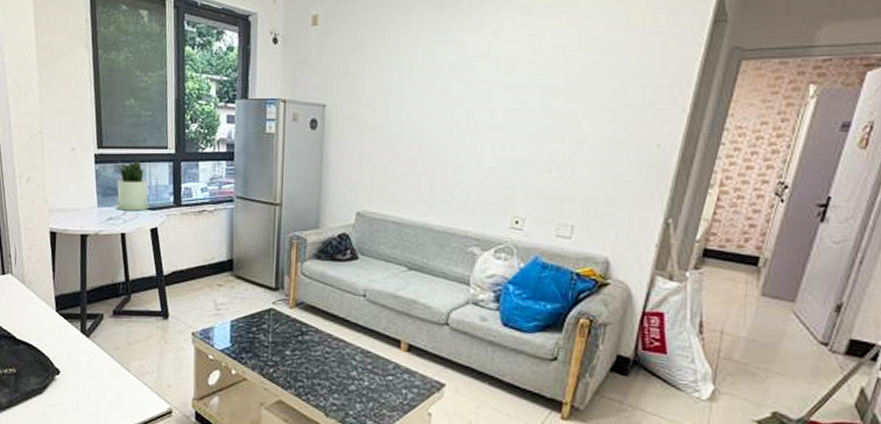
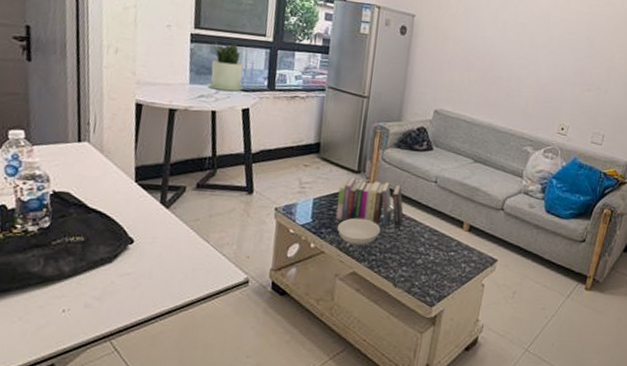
books: none [255,295,330,350] -> present [335,177,404,228]
bowl: none [258,340,306,371] -> present [337,218,381,246]

